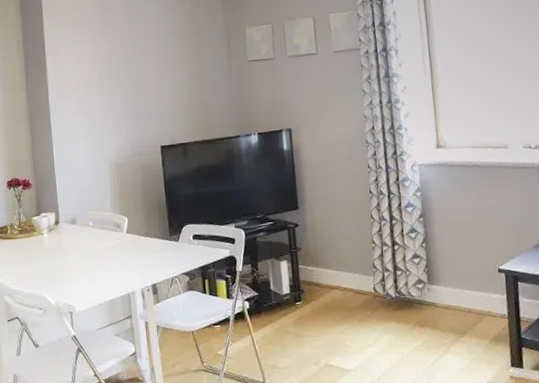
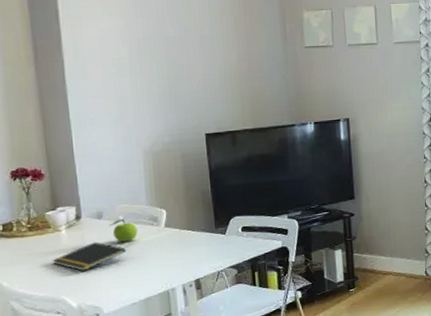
notepad: none [37,245,95,272] -> present [53,242,127,272]
fruit: none [81,224,104,246] -> present [109,218,138,242]

